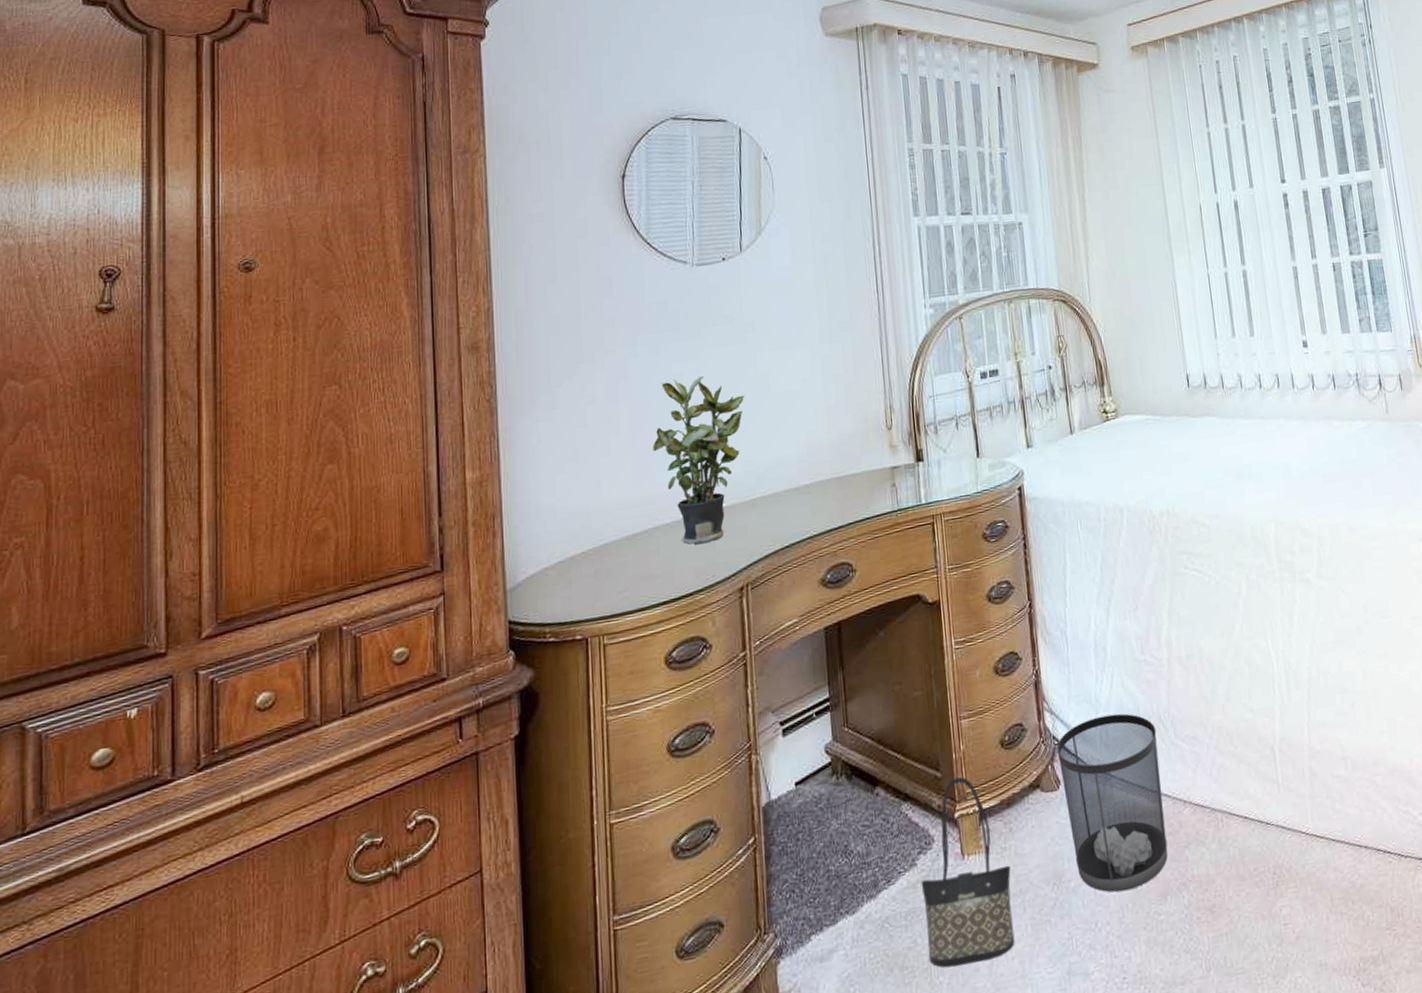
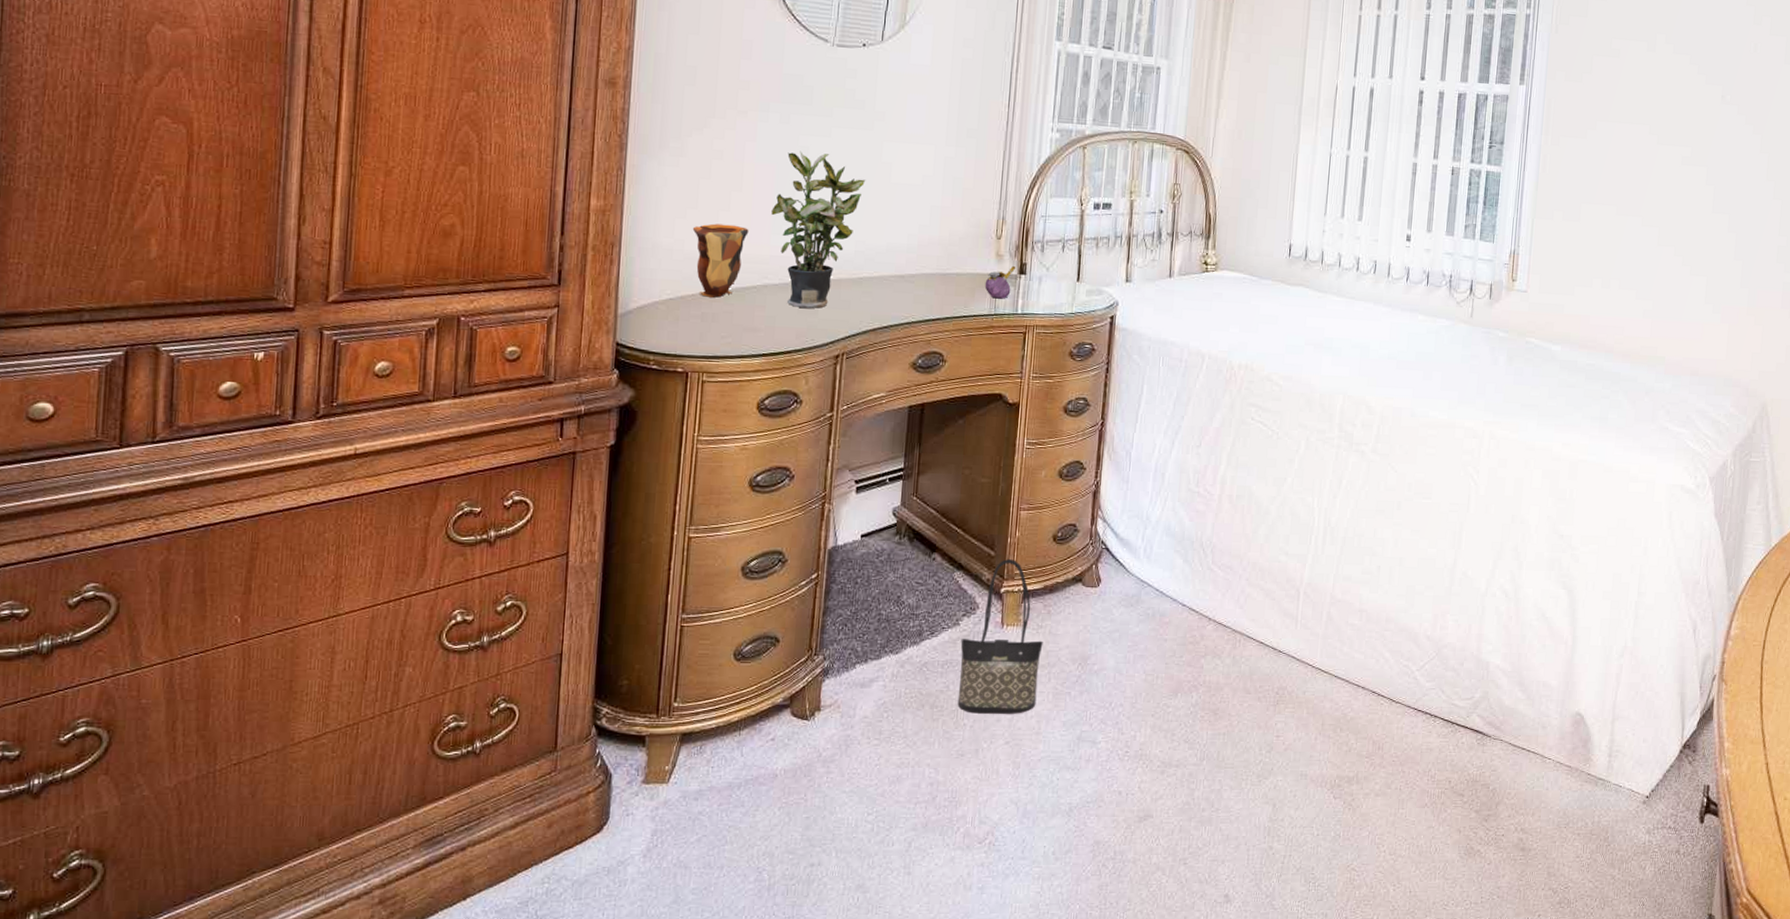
decorative vase: none [574,469,632,552] -> present [692,223,749,298]
perfume bottle: none [883,454,913,493] -> present [984,265,1016,299]
waste bin: present [1056,713,1168,892] -> none [1103,532,1197,682]

